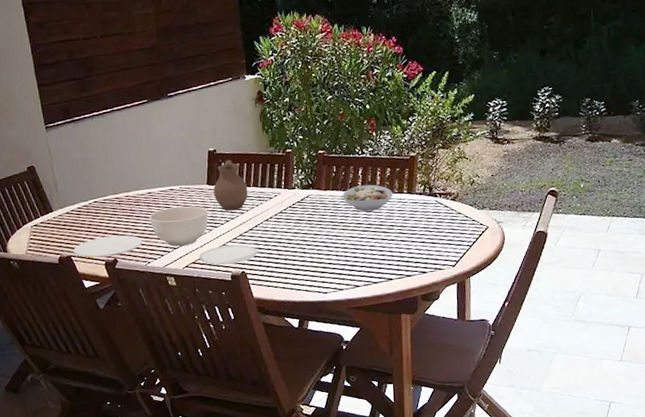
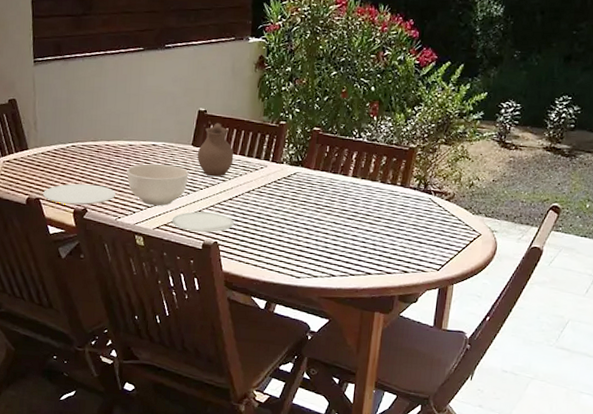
salad: present [341,184,394,212] -> none [331,170,386,199]

